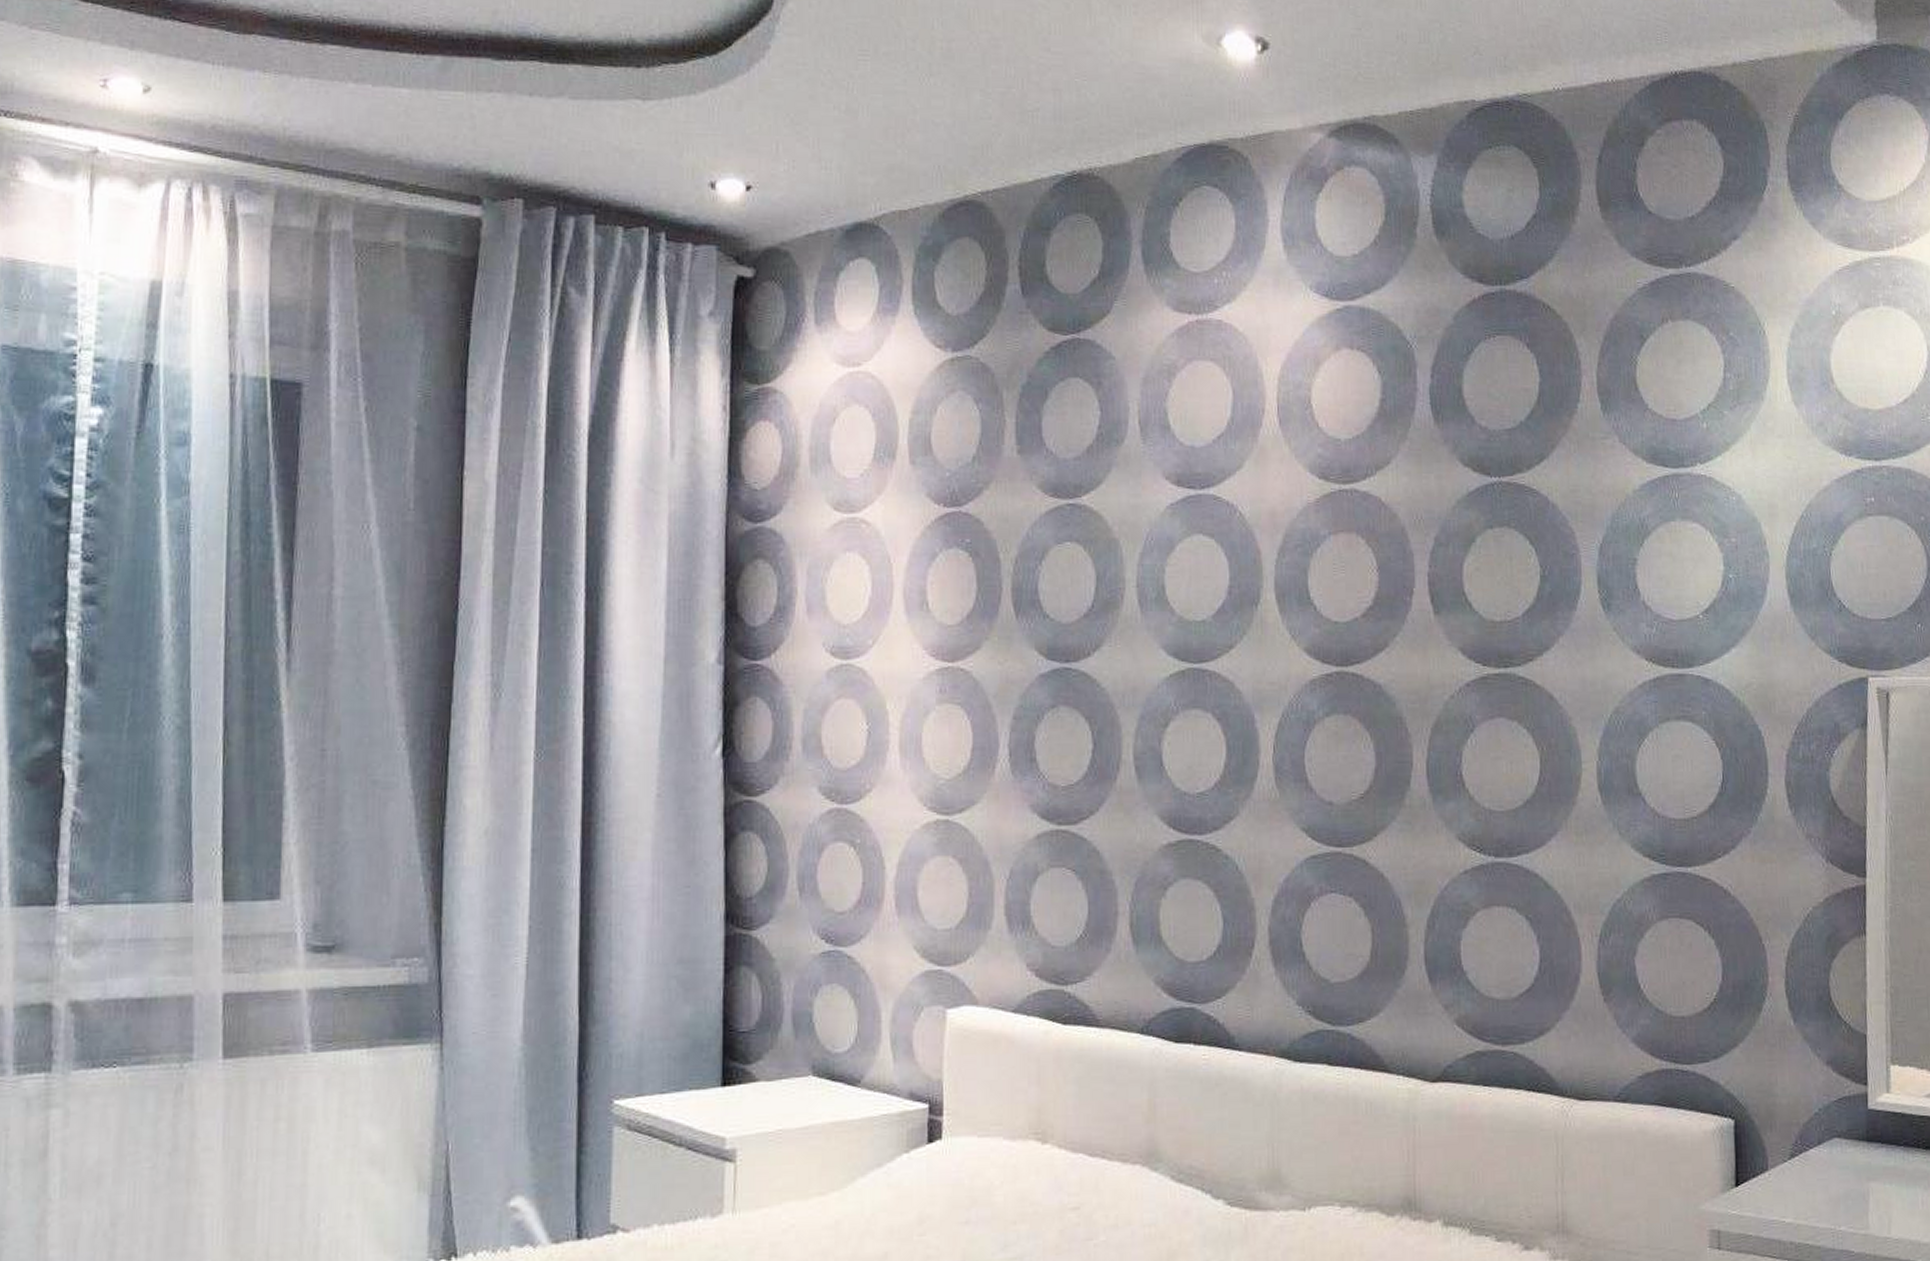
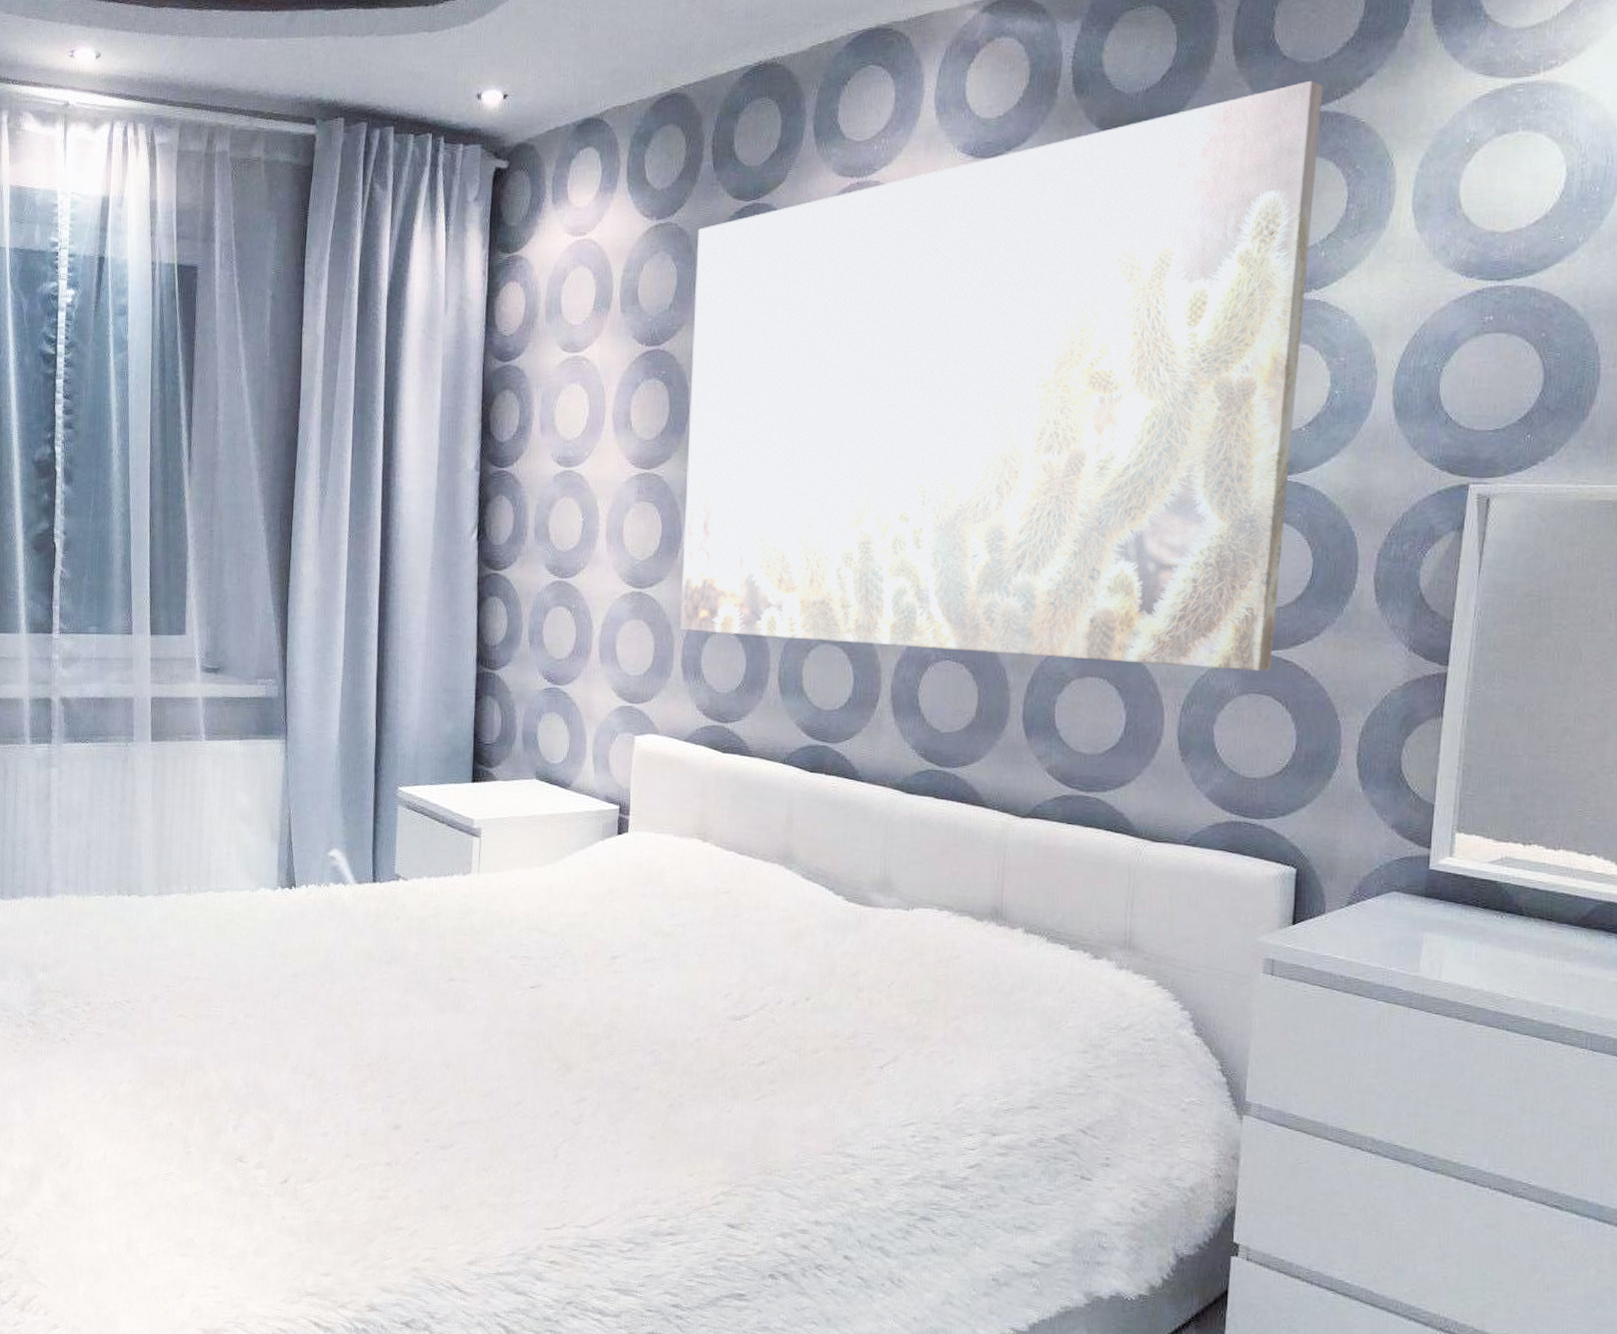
wall art: none [1001,239,1691,892] -> present [680,80,1323,672]

